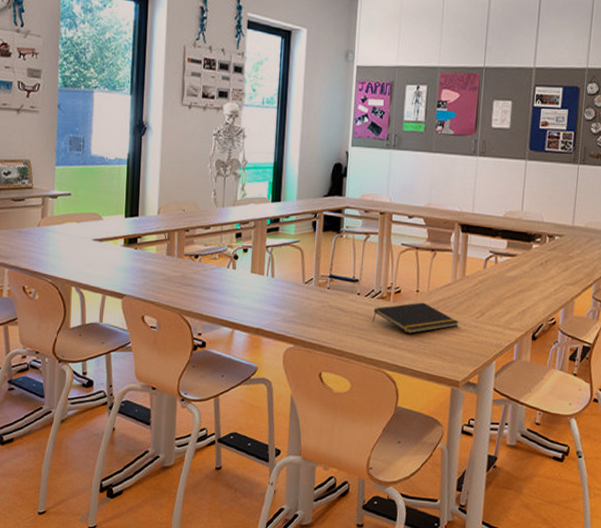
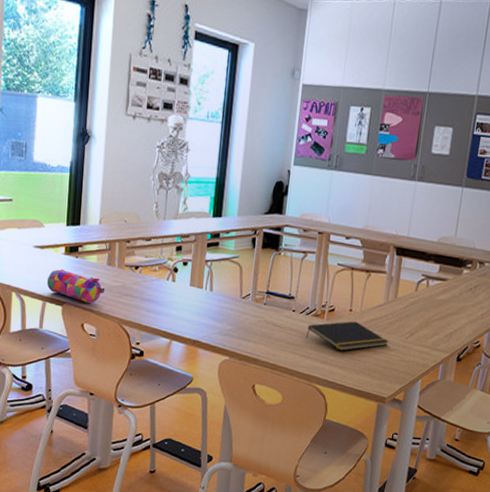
pencil case: none [106,261,165,295] -> present [46,269,105,303]

